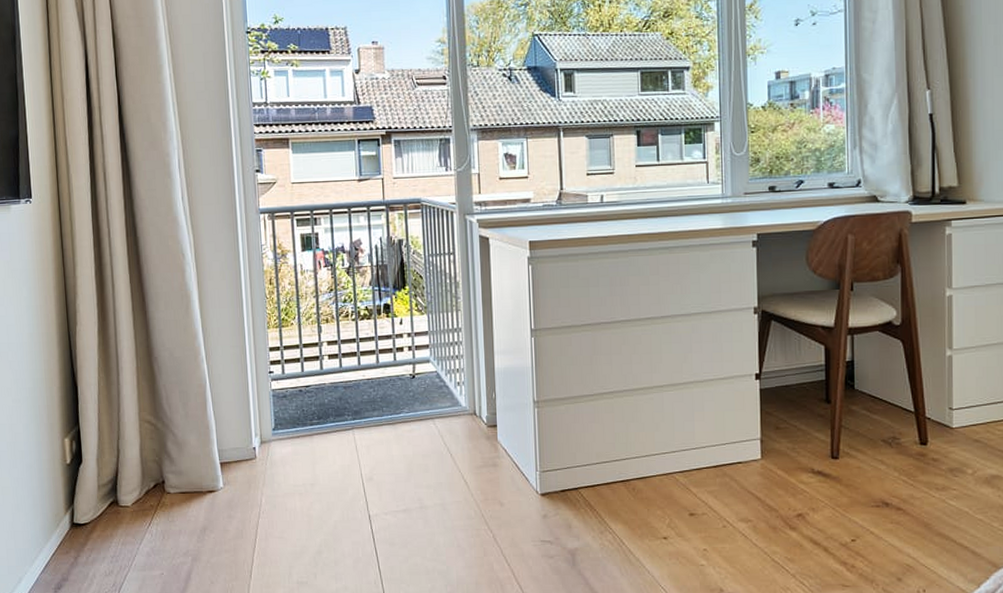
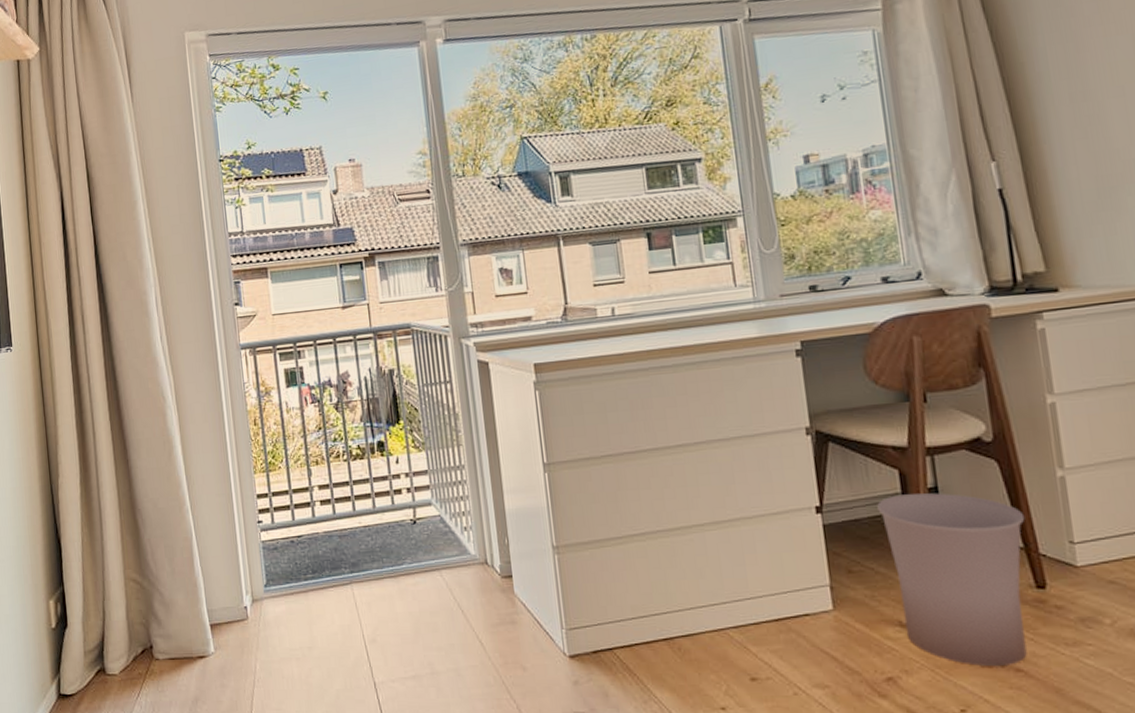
waste bin: none [805,366,918,505] -> present [877,493,1027,666]

